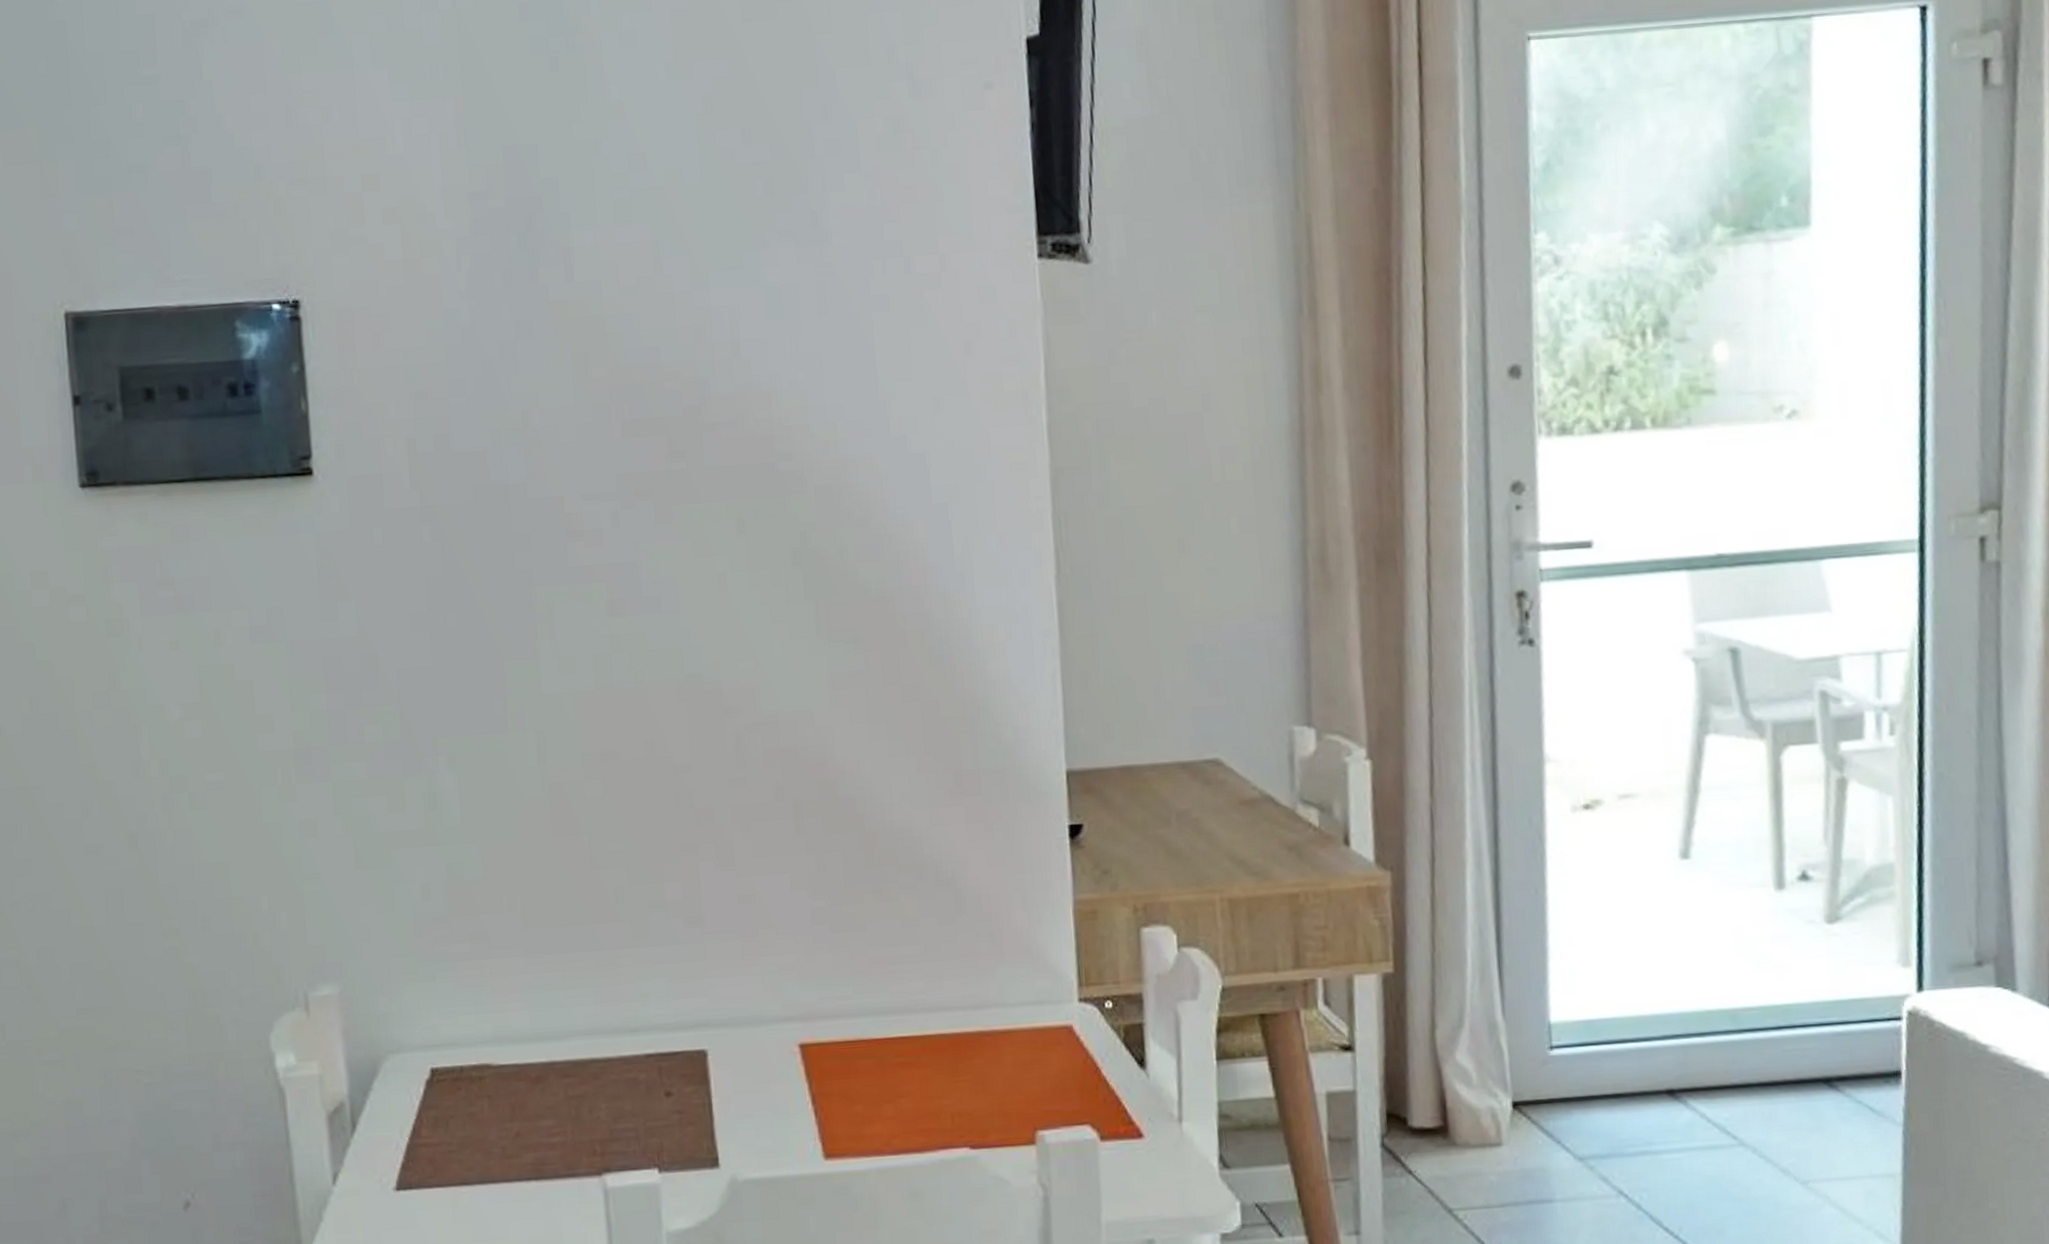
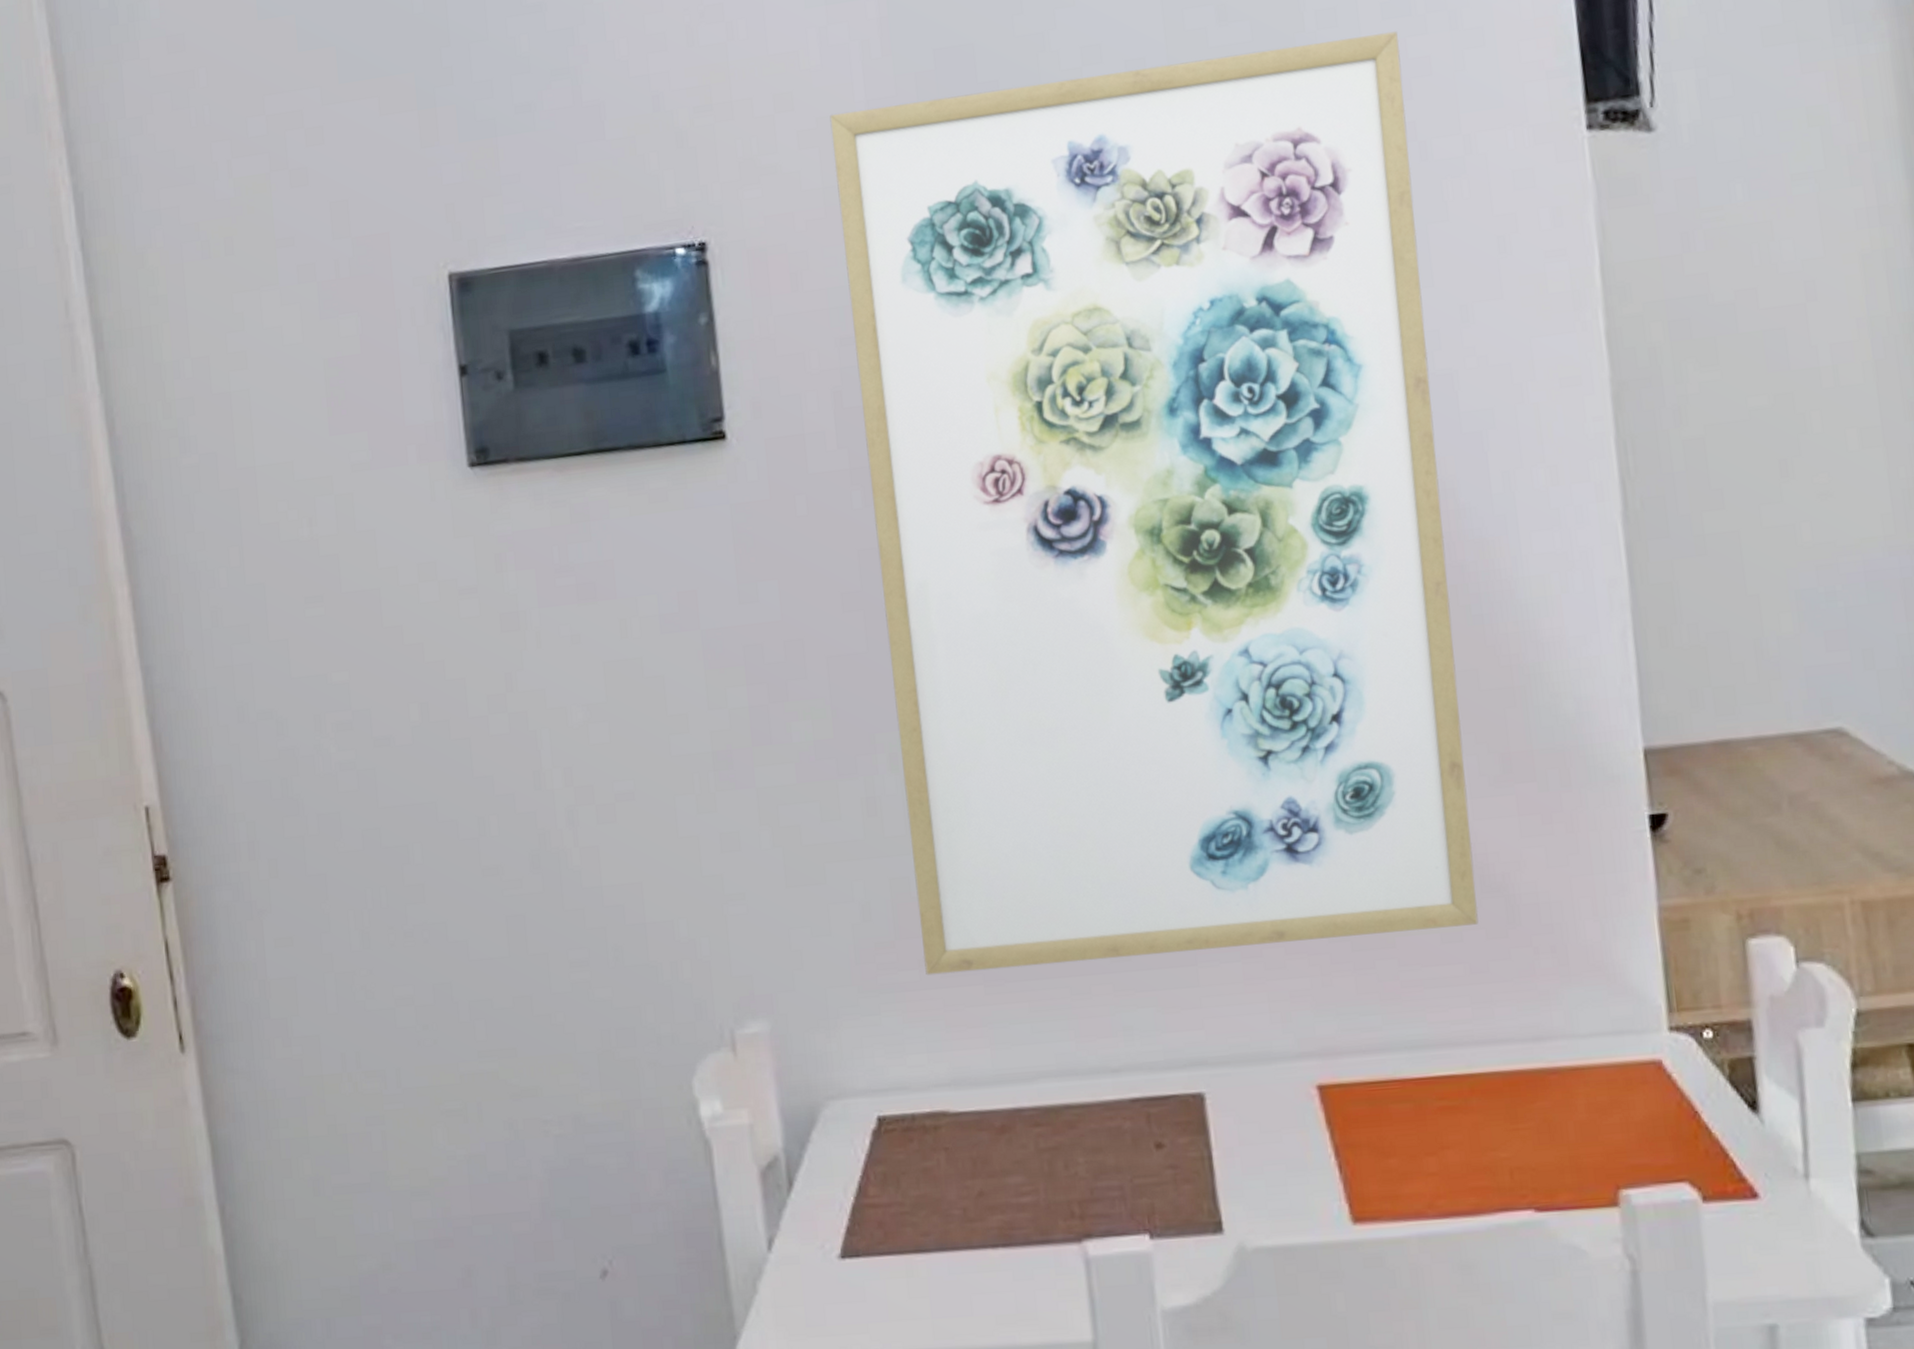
wall art: none [411,162,933,948] -> present [829,31,1479,976]

